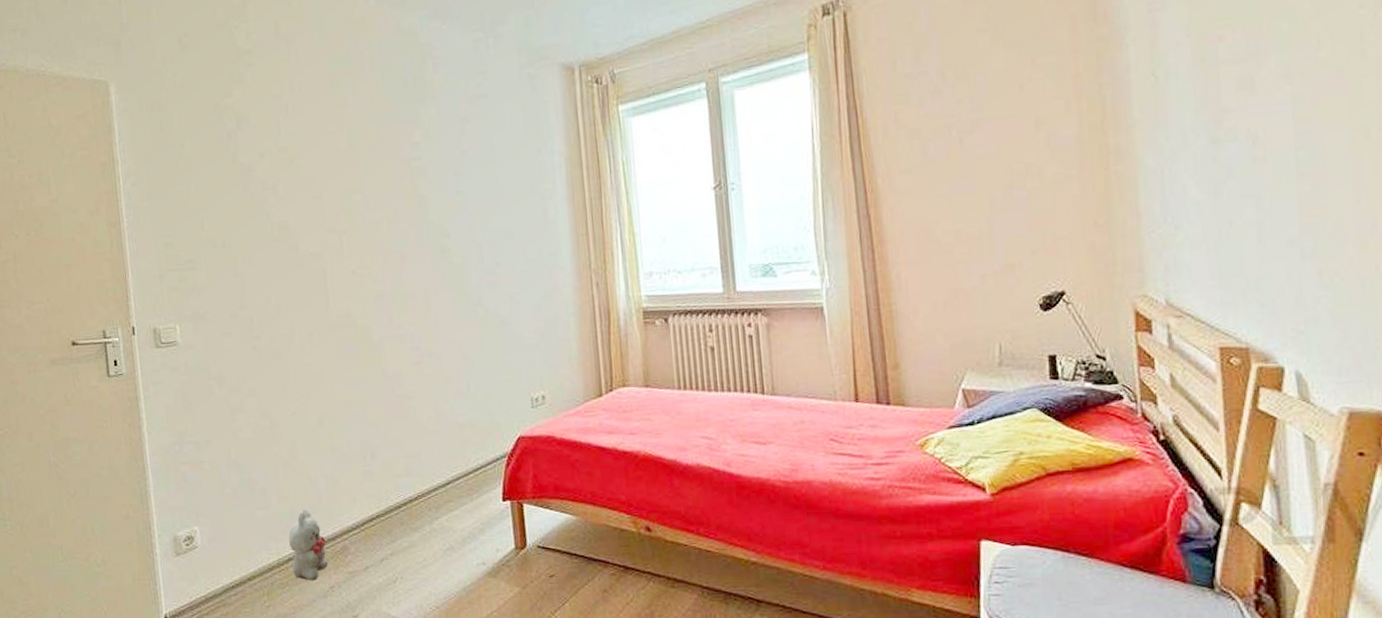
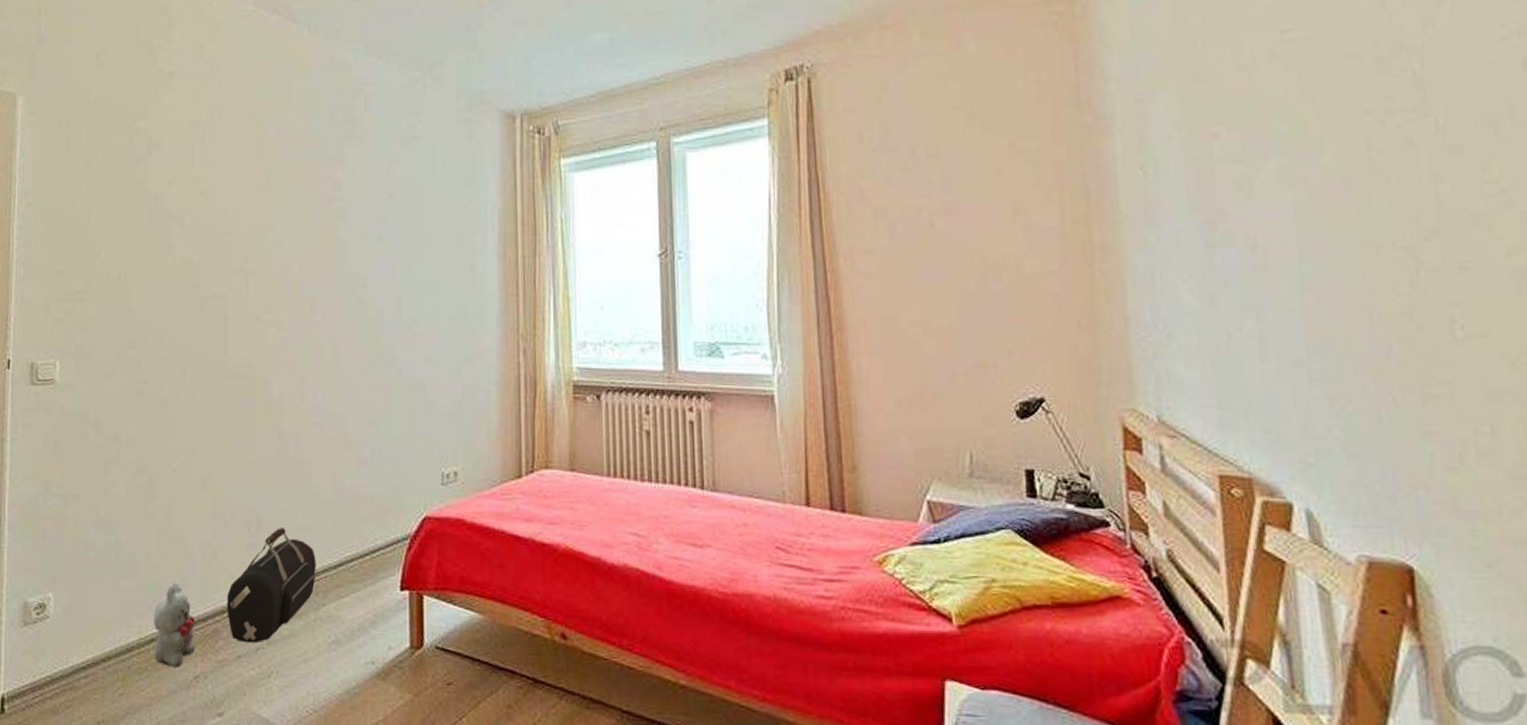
duffel bag: none [351,455,427,555] -> present [226,528,316,642]

